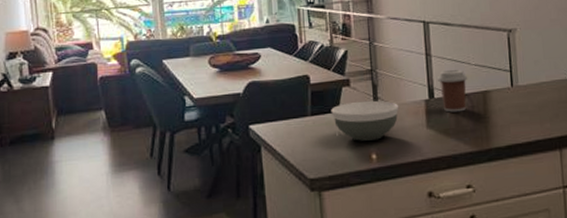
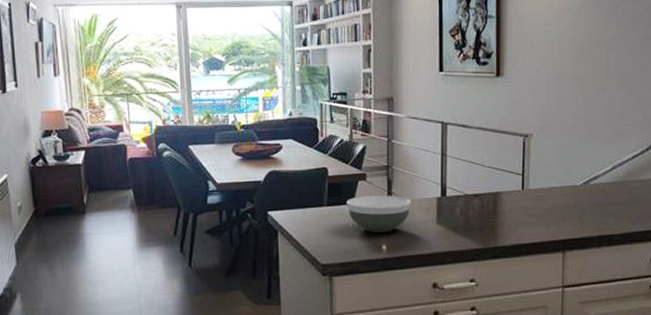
coffee cup: present [437,69,468,113] -> none [450,170,481,211]

